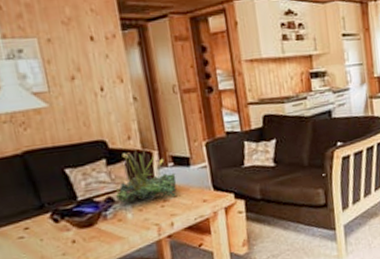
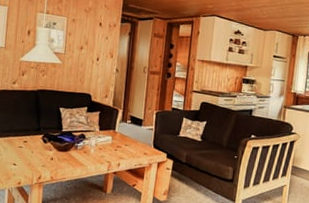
plant: present [115,149,177,203] -> none [86,105,130,145]

